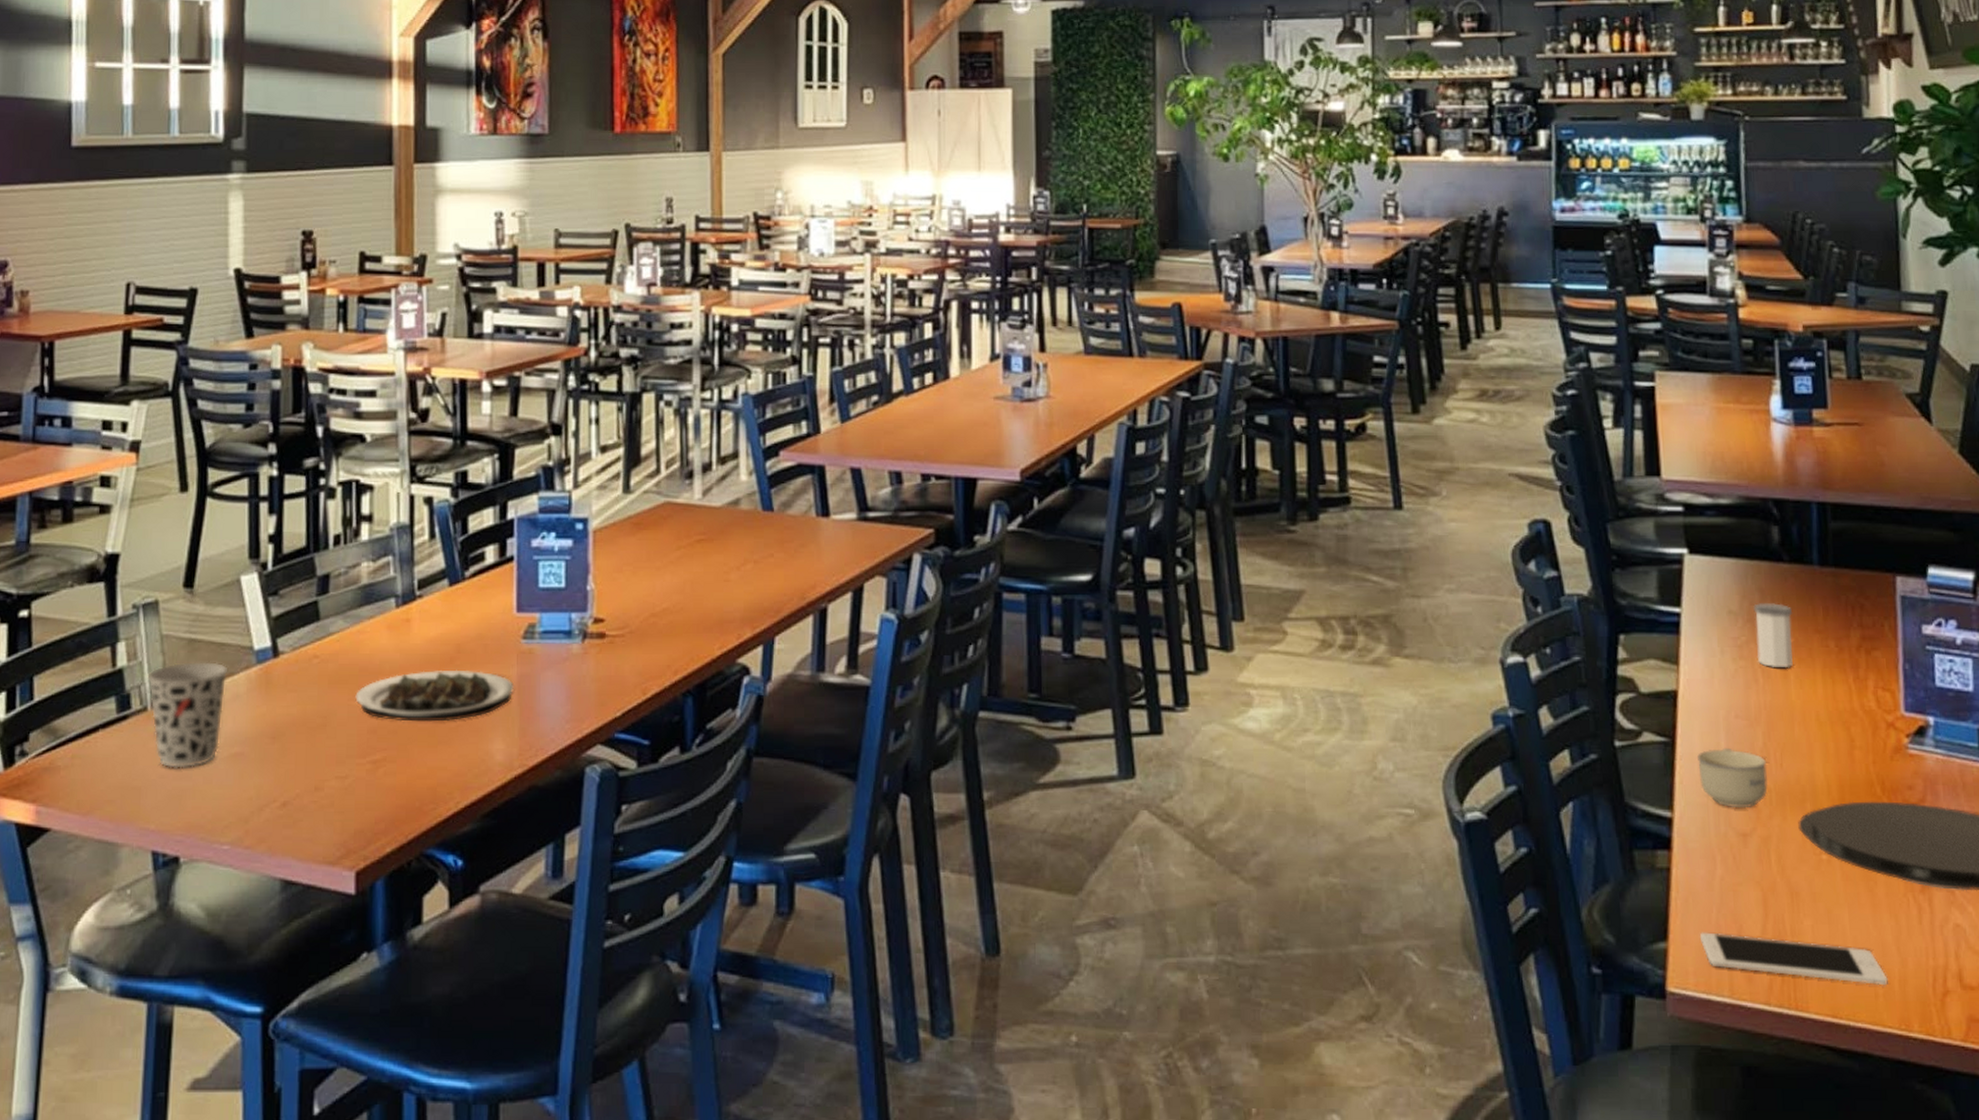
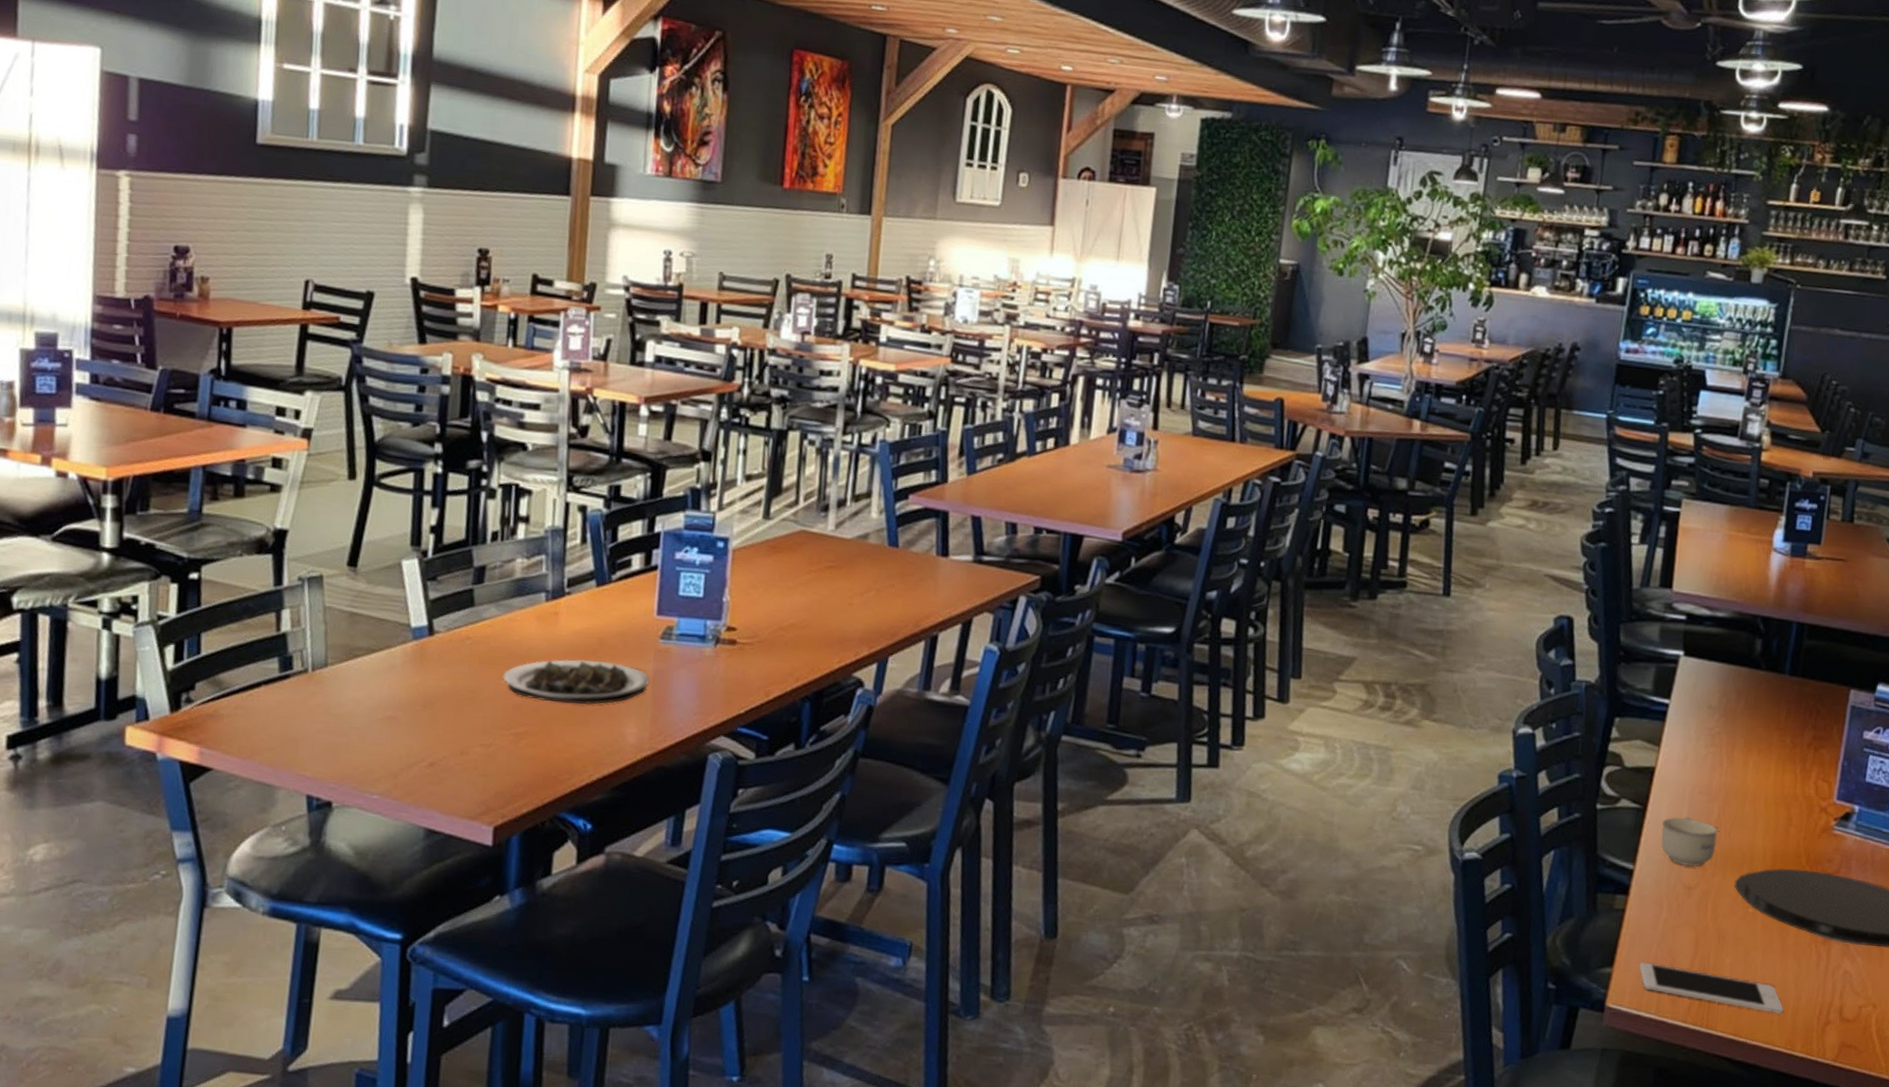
cup: present [147,661,228,768] -> none [309,632,386,726]
salt shaker: present [1753,603,1793,668] -> none [1725,702,1761,757]

